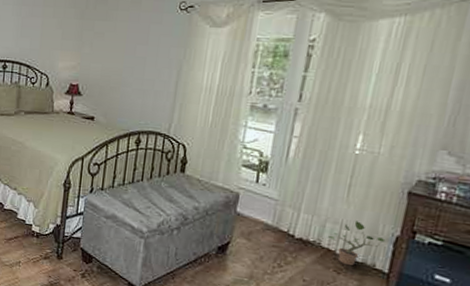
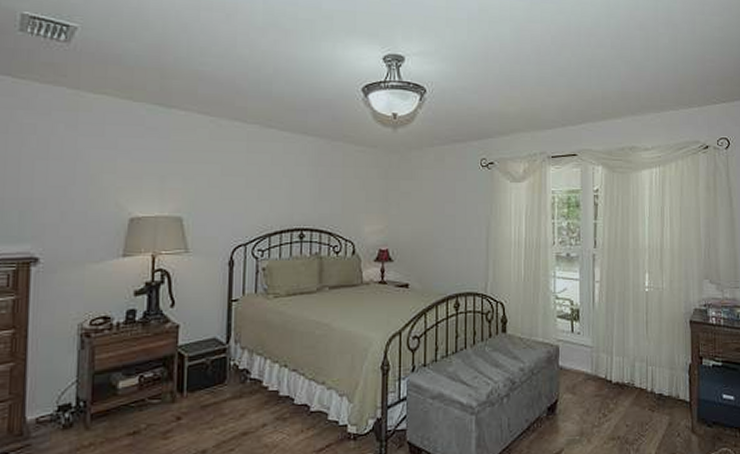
potted plant: present [328,220,386,266] -> none [639,355,682,402]

